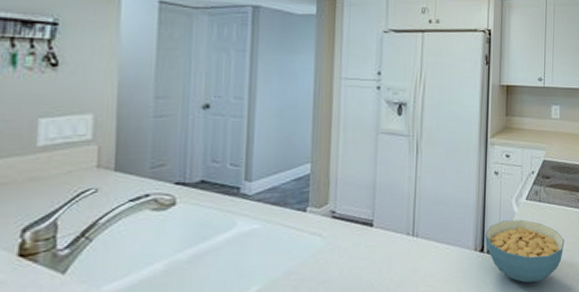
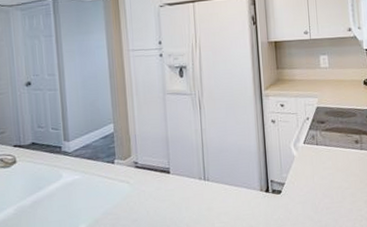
cereal bowl: present [485,219,565,283] -> none [269,161,345,218]

